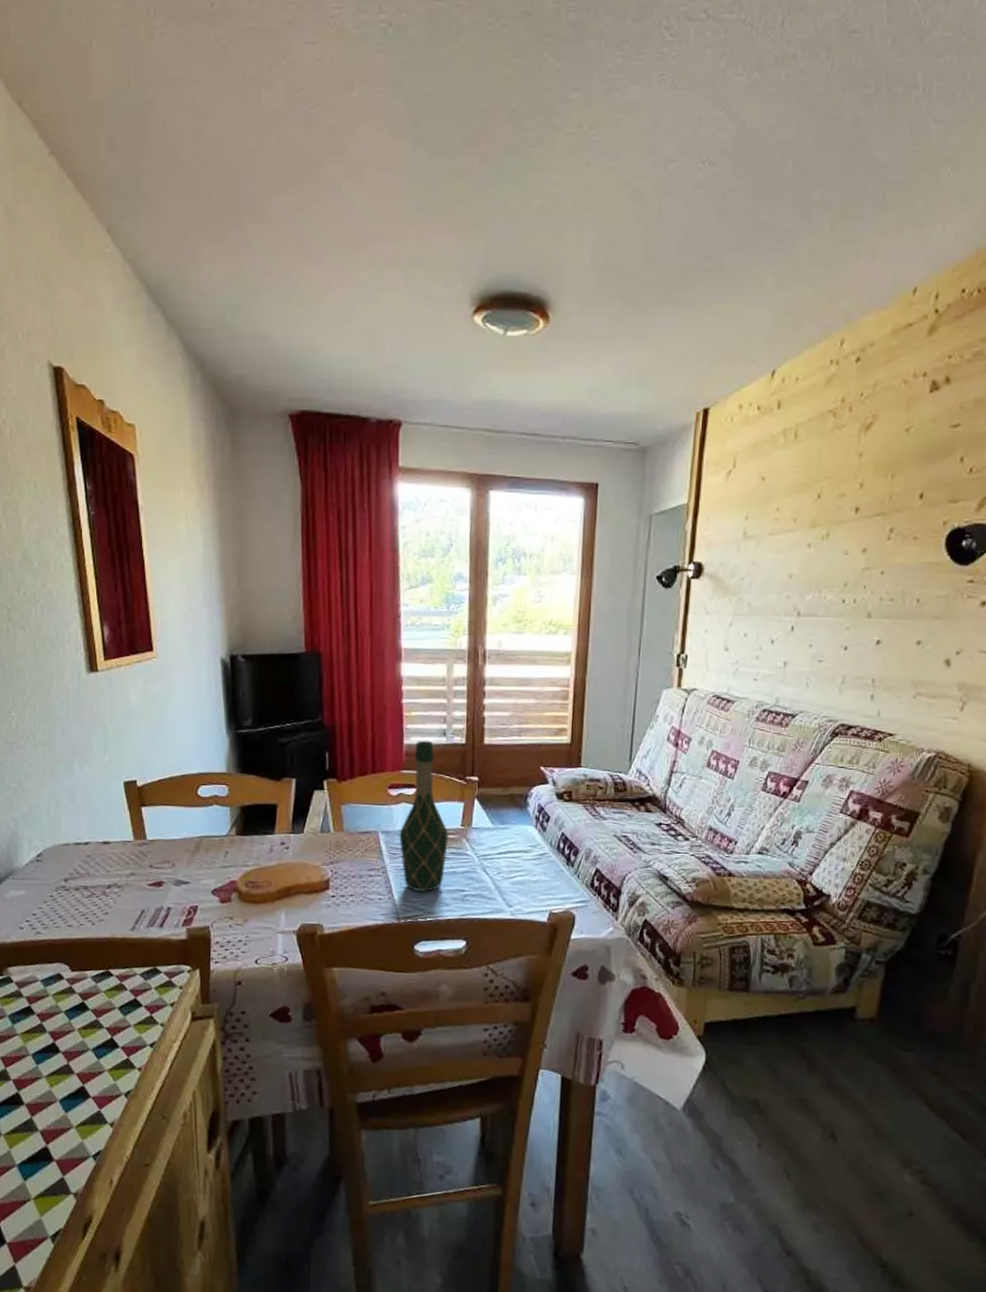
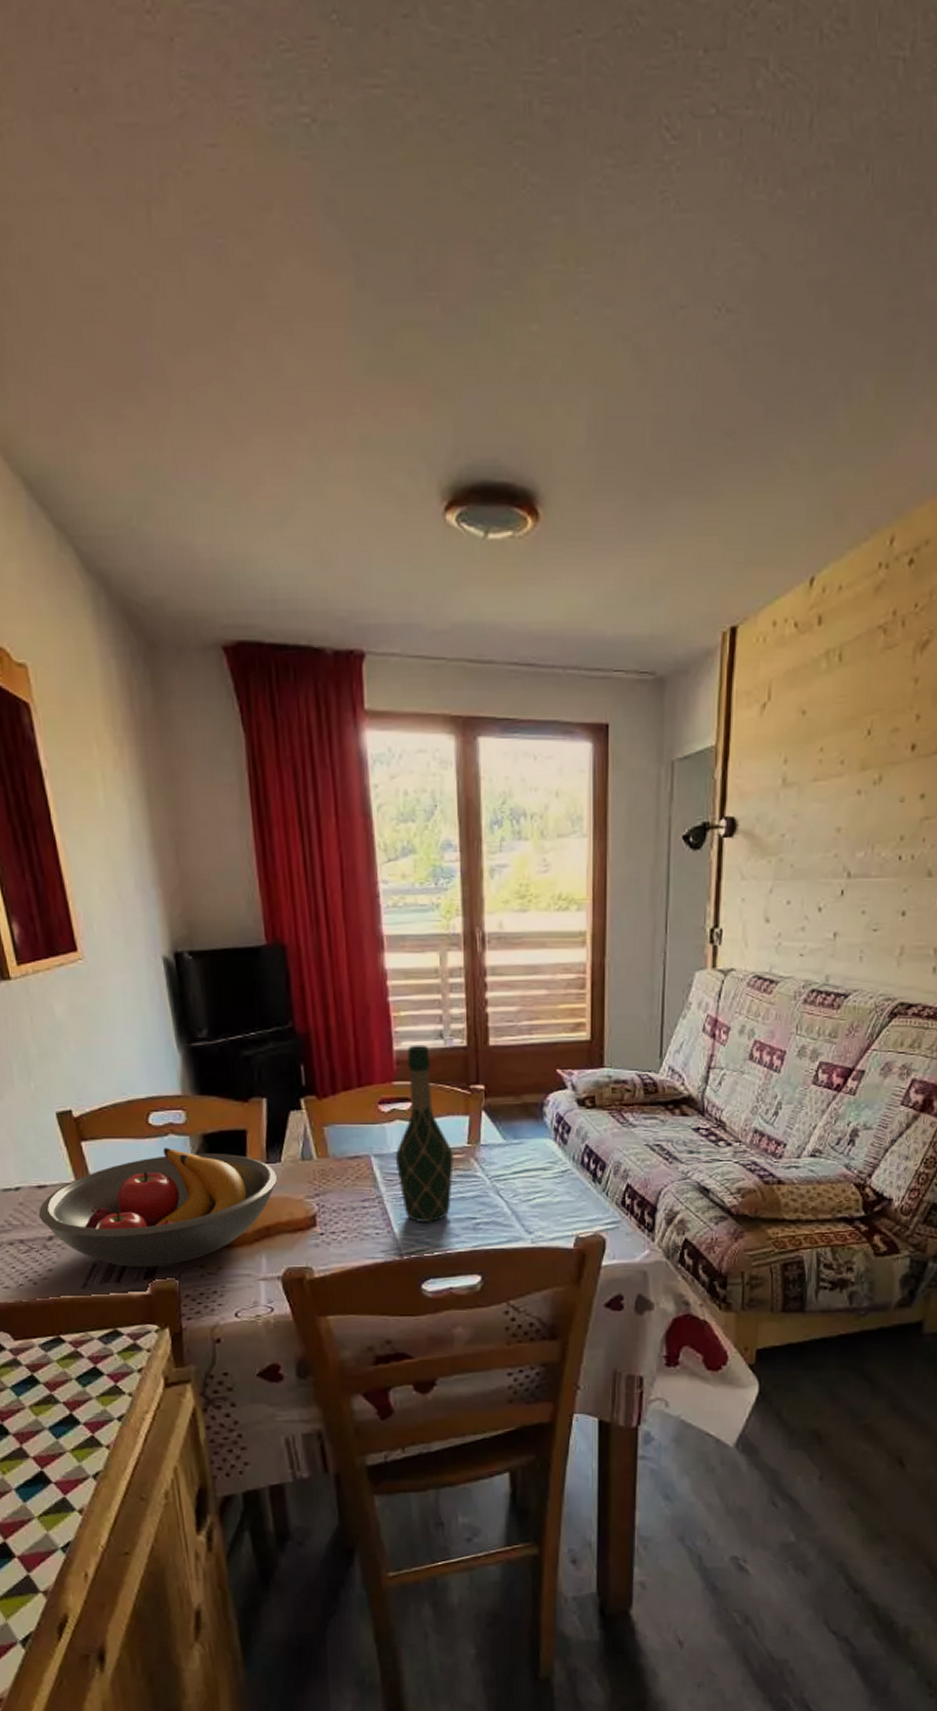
fruit bowl: none [101,815,299,916] -> present [38,1147,277,1267]

